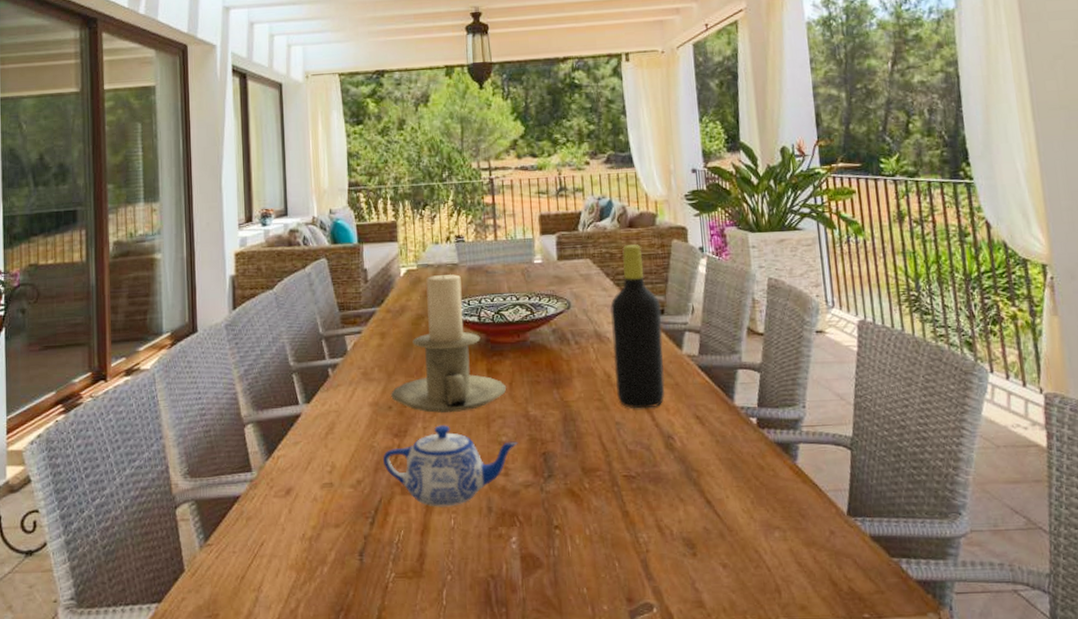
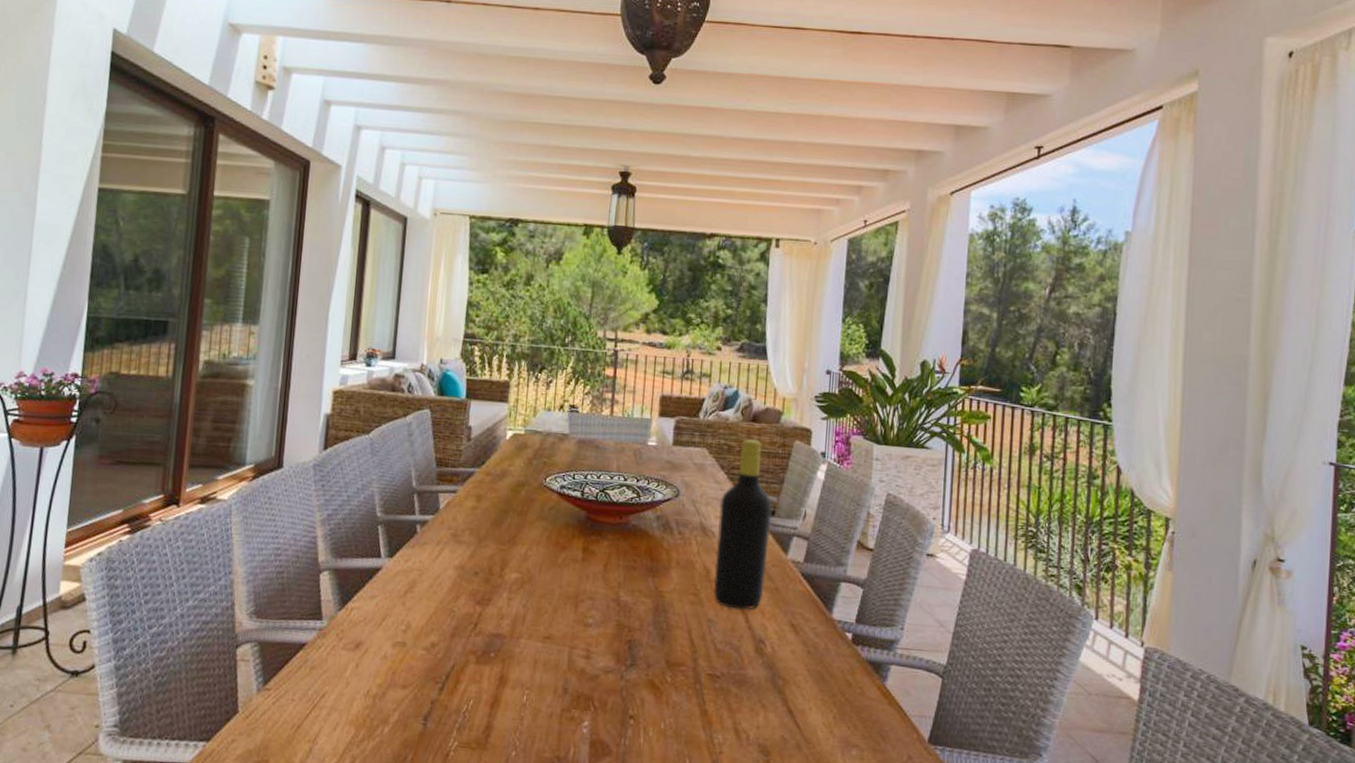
teapot: present [383,425,518,507] -> none [461,598,604,683]
candle holder: present [391,274,507,414] -> none [479,443,601,587]

